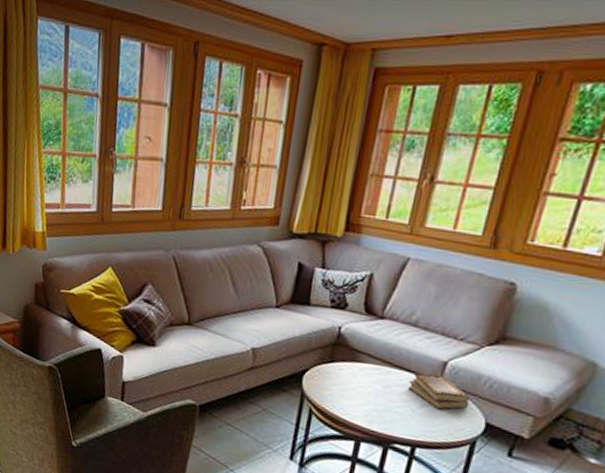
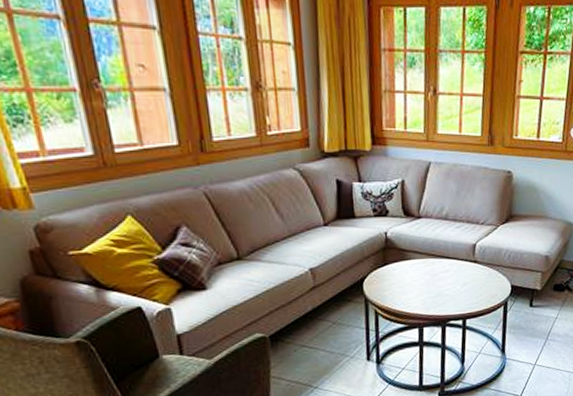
book set: present [408,372,470,410] -> none [450,255,498,284]

